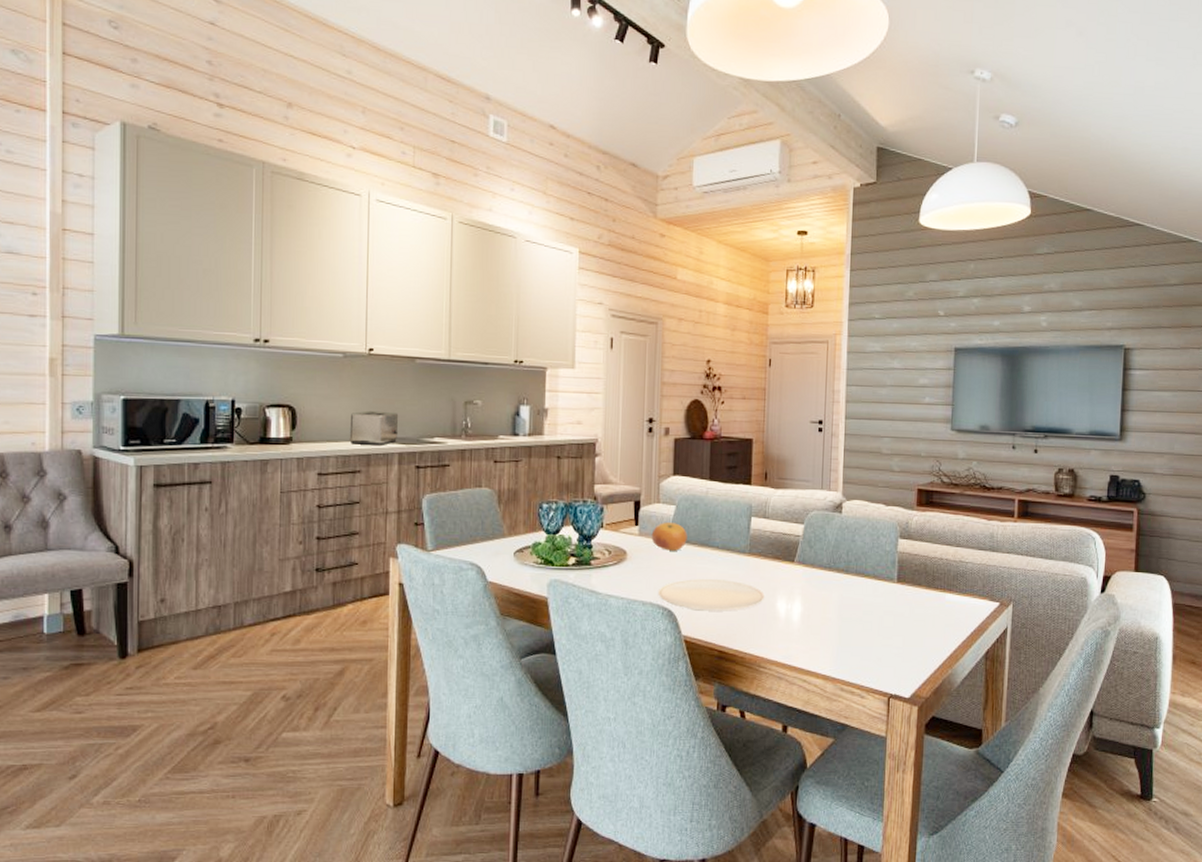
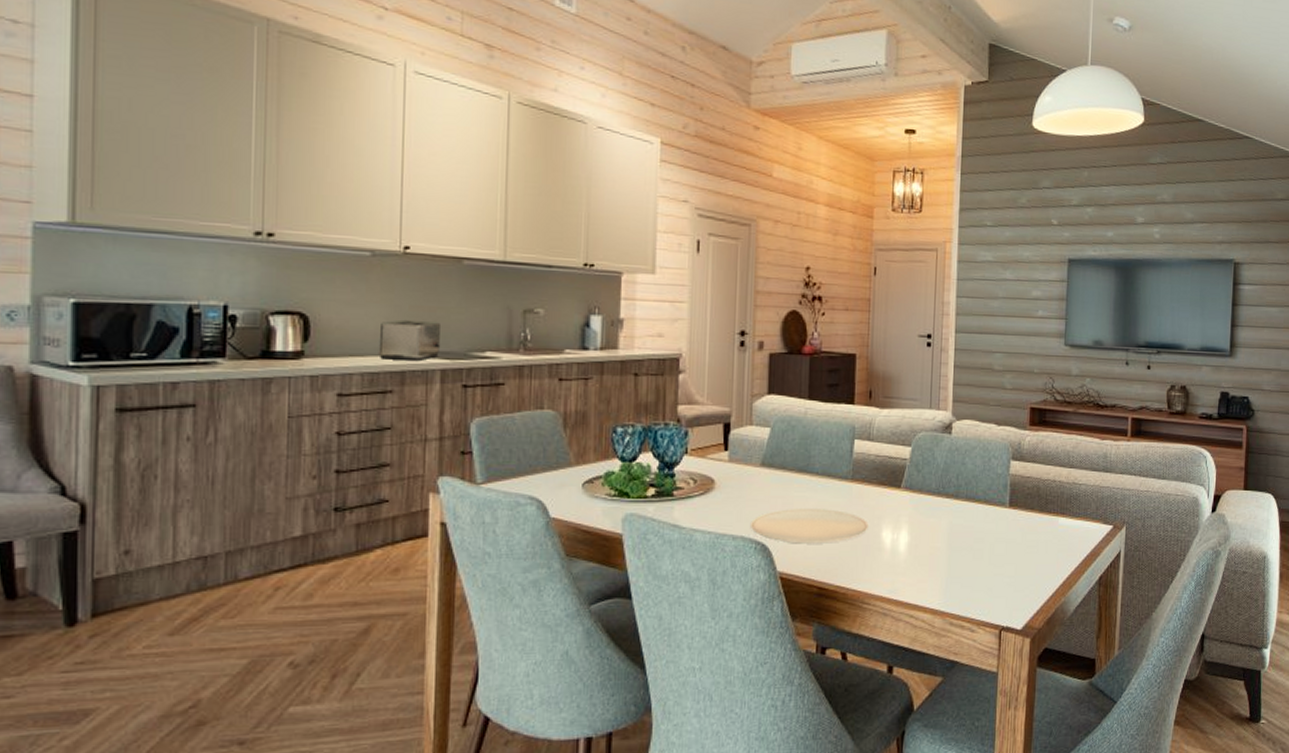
fruit: present [651,522,687,551] -> none [743,447,784,478]

